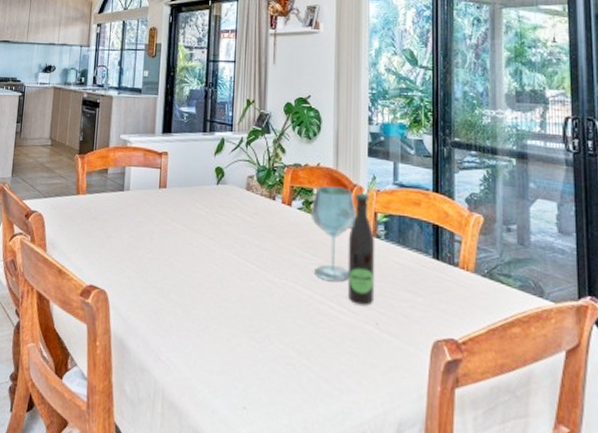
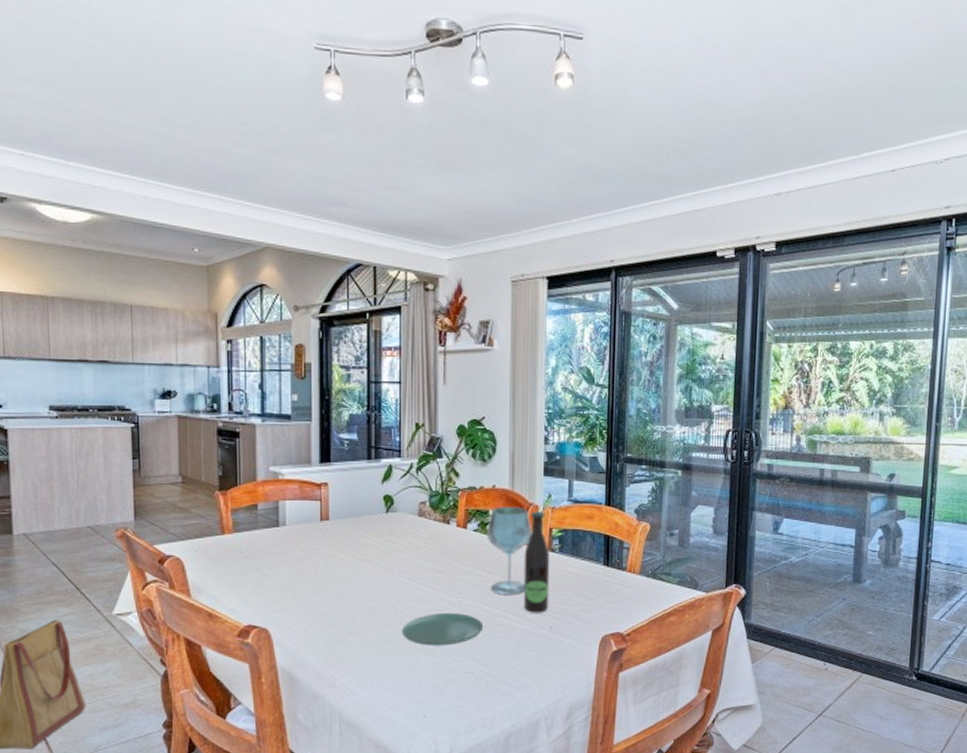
plate: none [226,293,307,331] -> present [402,613,484,646]

